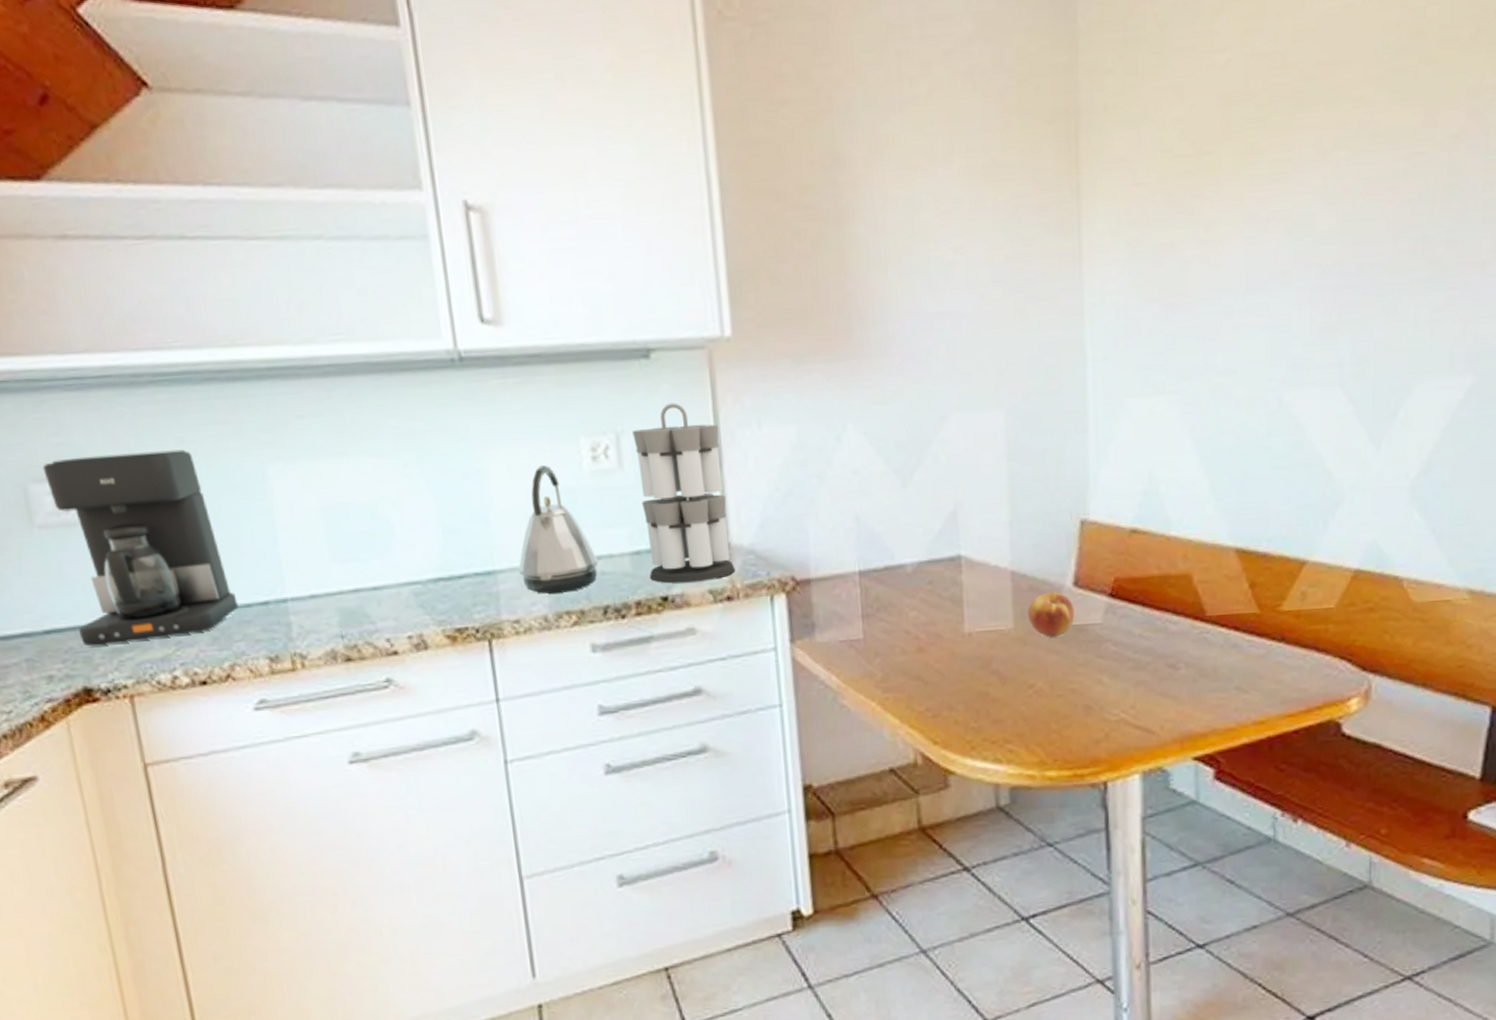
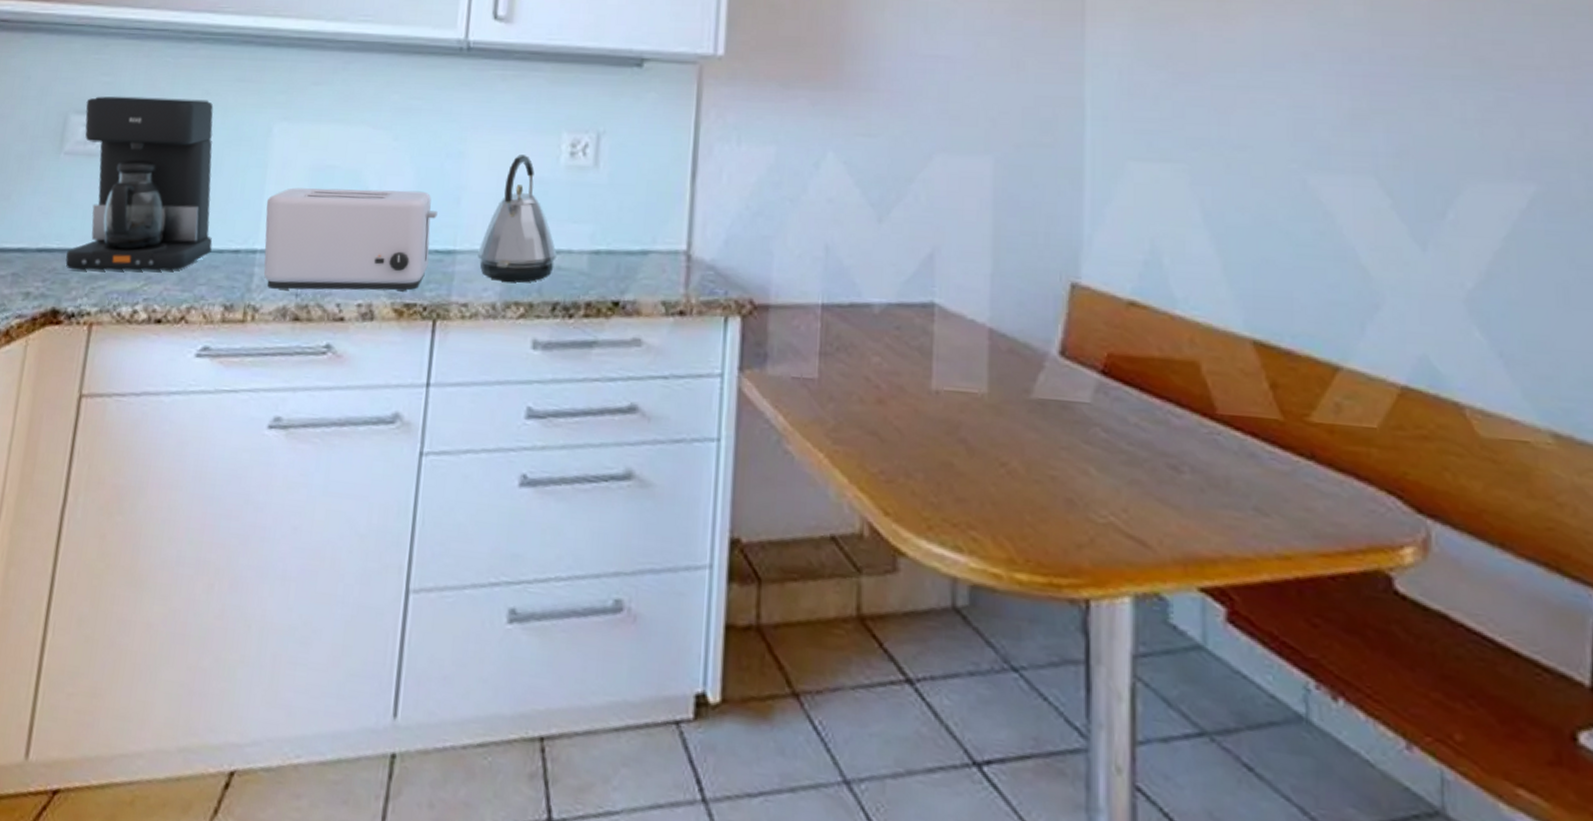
toaster: none [282,516,471,635] -> present [263,187,438,292]
spice rack: present [632,403,736,584] -> none [603,110,698,292]
fruit: present [1028,592,1075,637] -> none [1005,358,1060,411]

